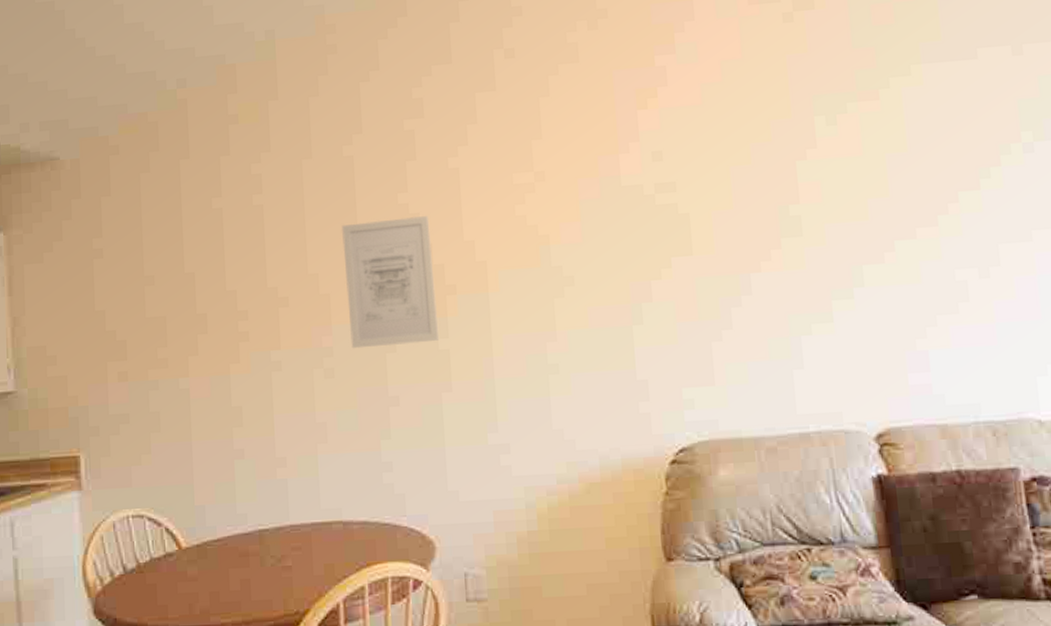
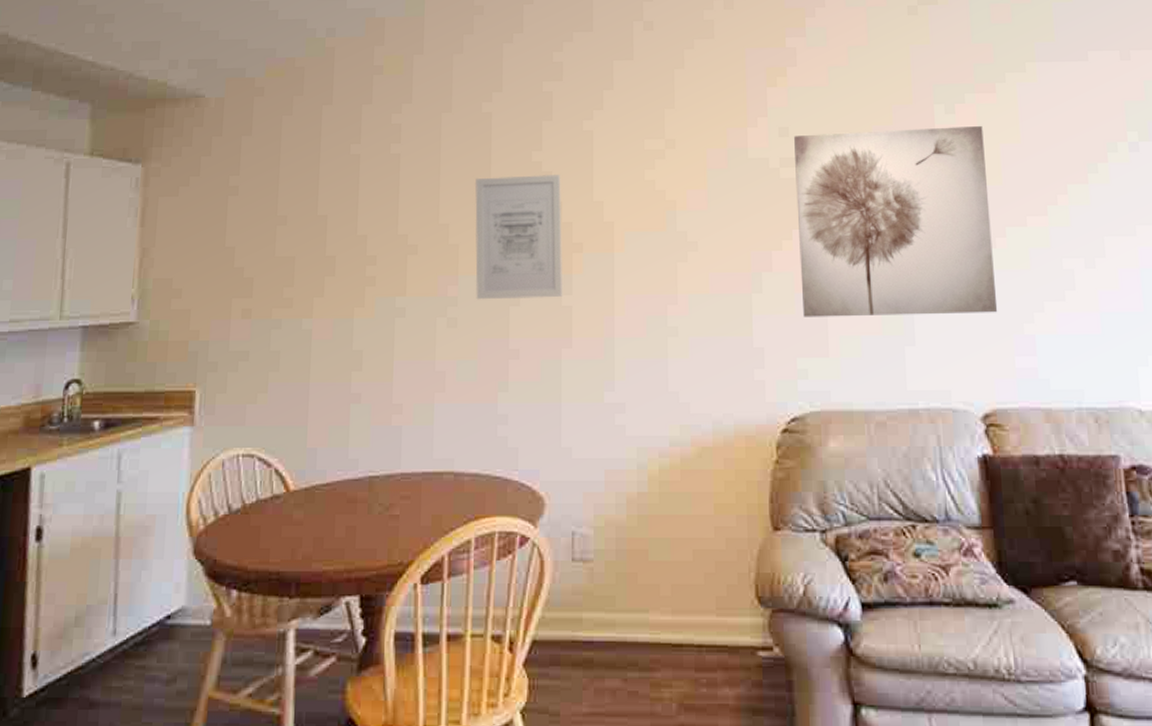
wall art: none [668,135,889,346] -> present [794,125,998,317]

